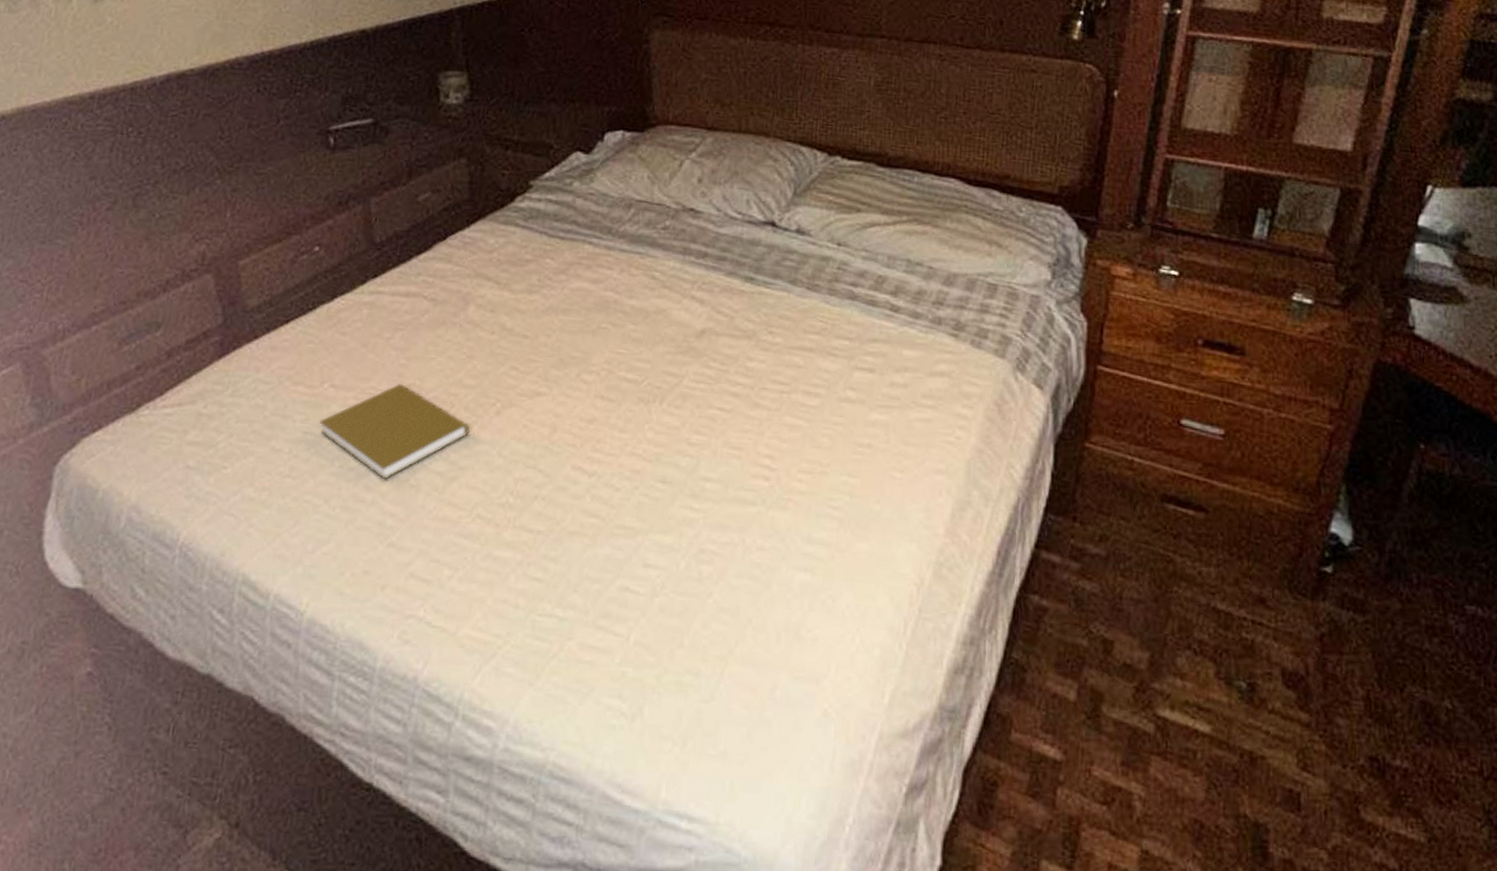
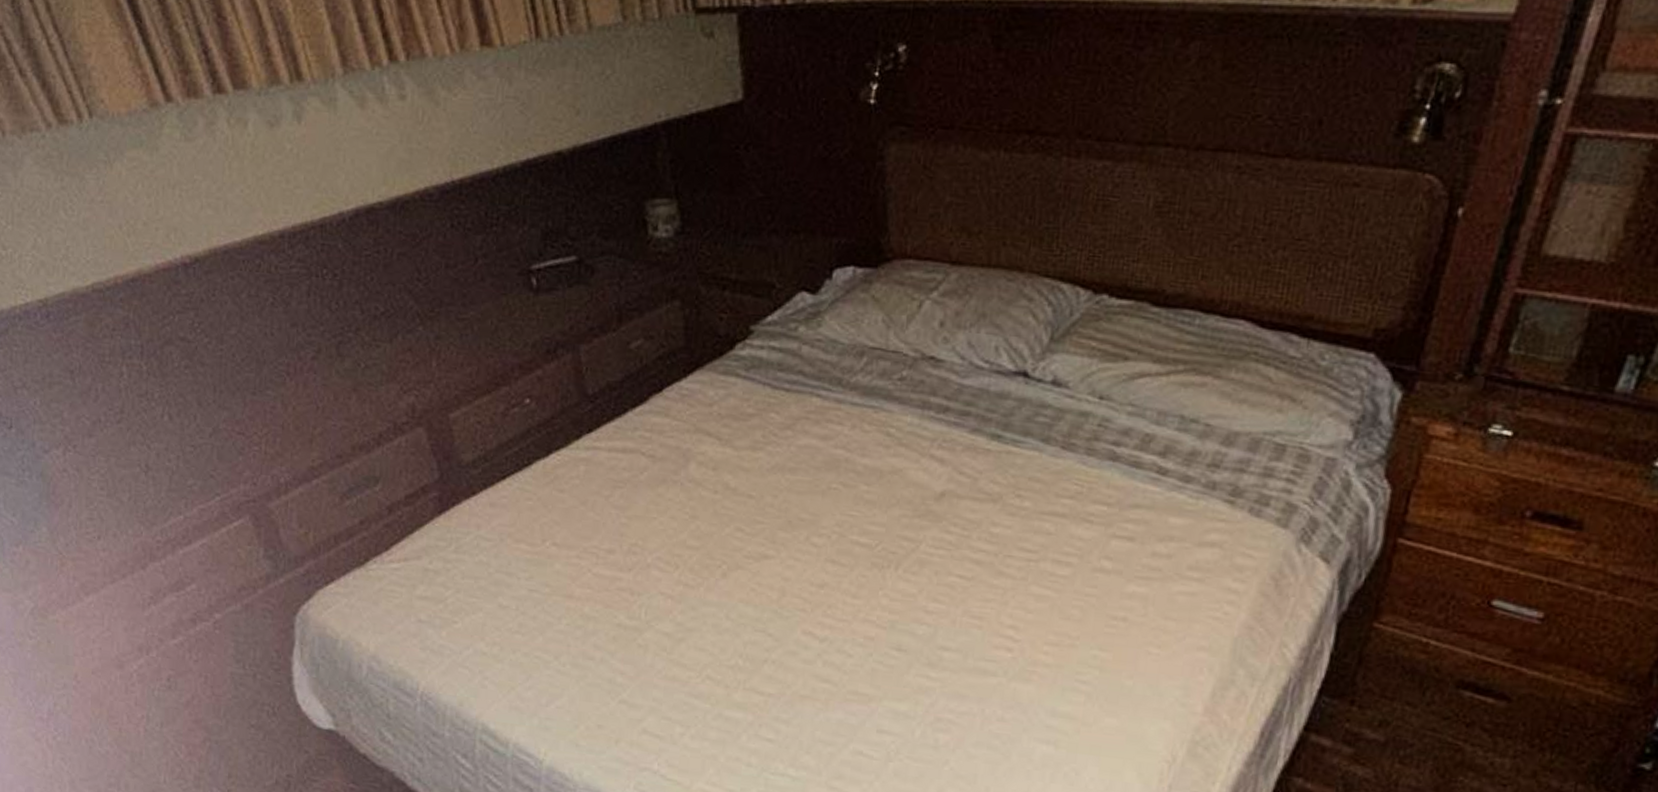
book: present [319,384,470,480] -> none [544,543,696,639]

